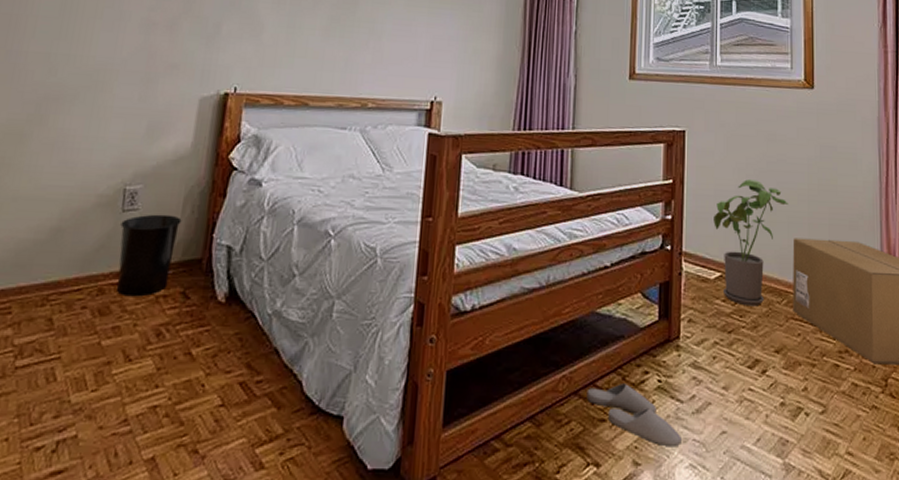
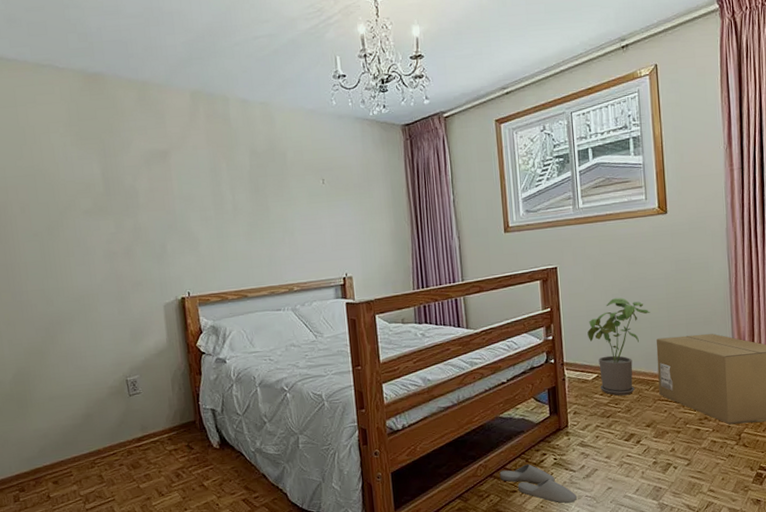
waste bin: present [116,214,182,297] -> none [131,393,175,454]

